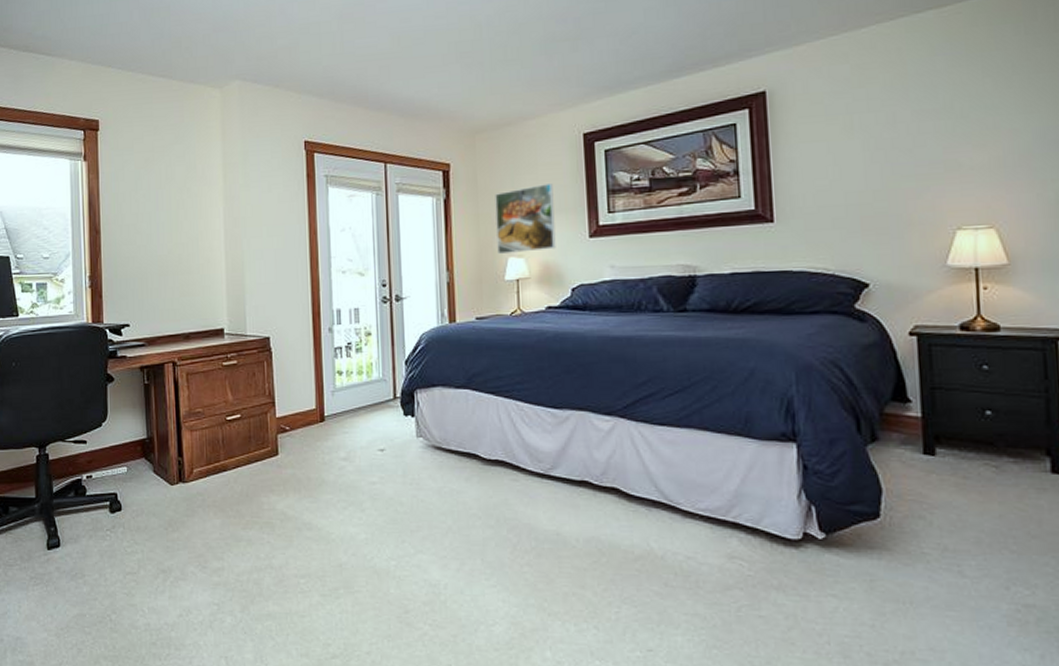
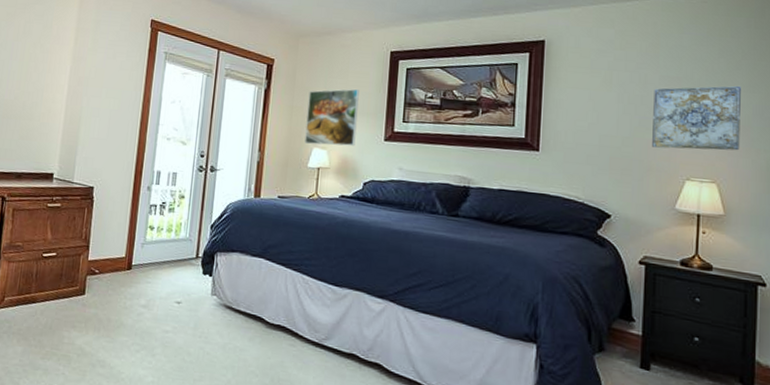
wall art: none [906,107,1020,197] -> present [652,85,741,151]

